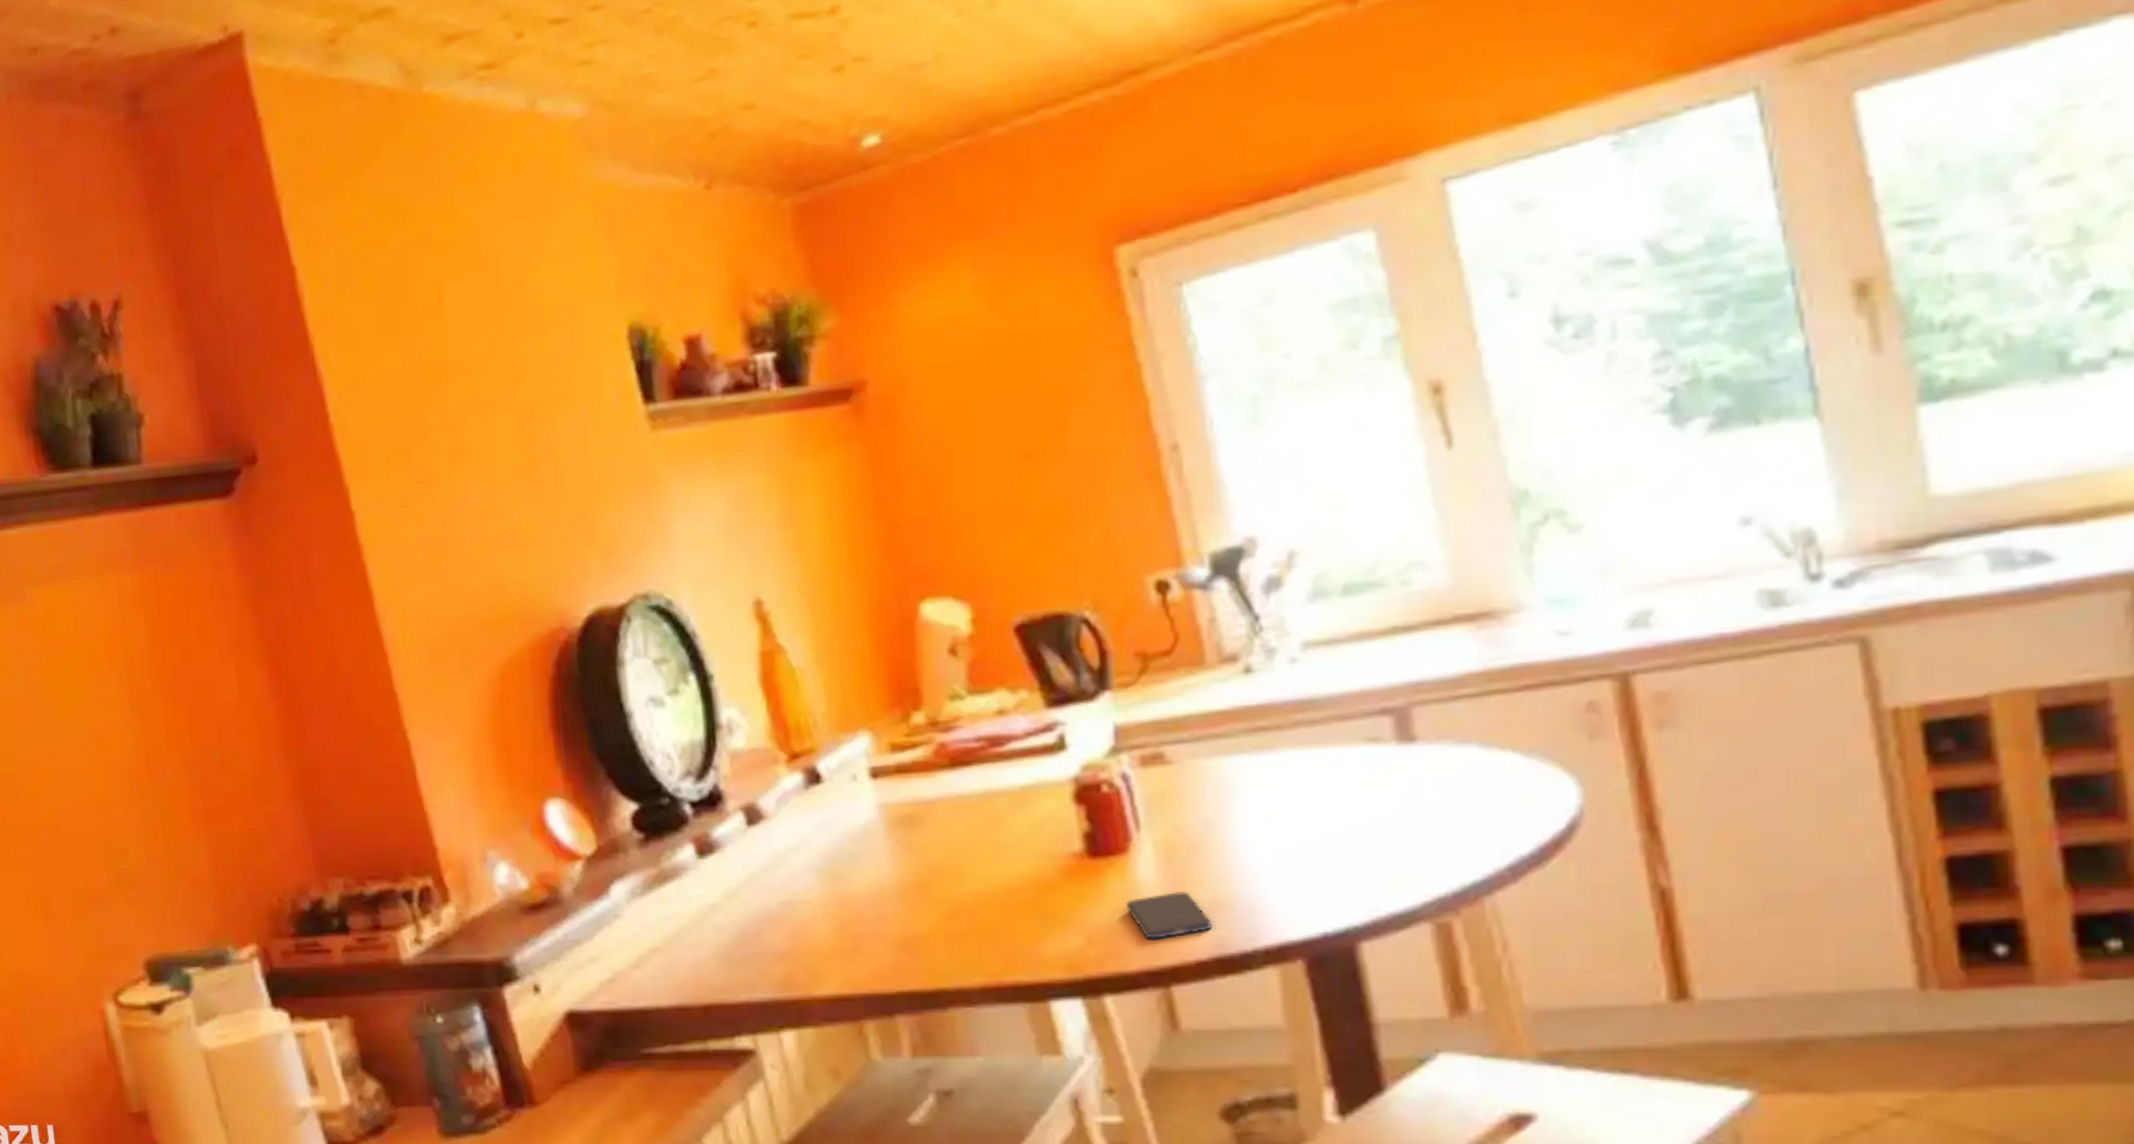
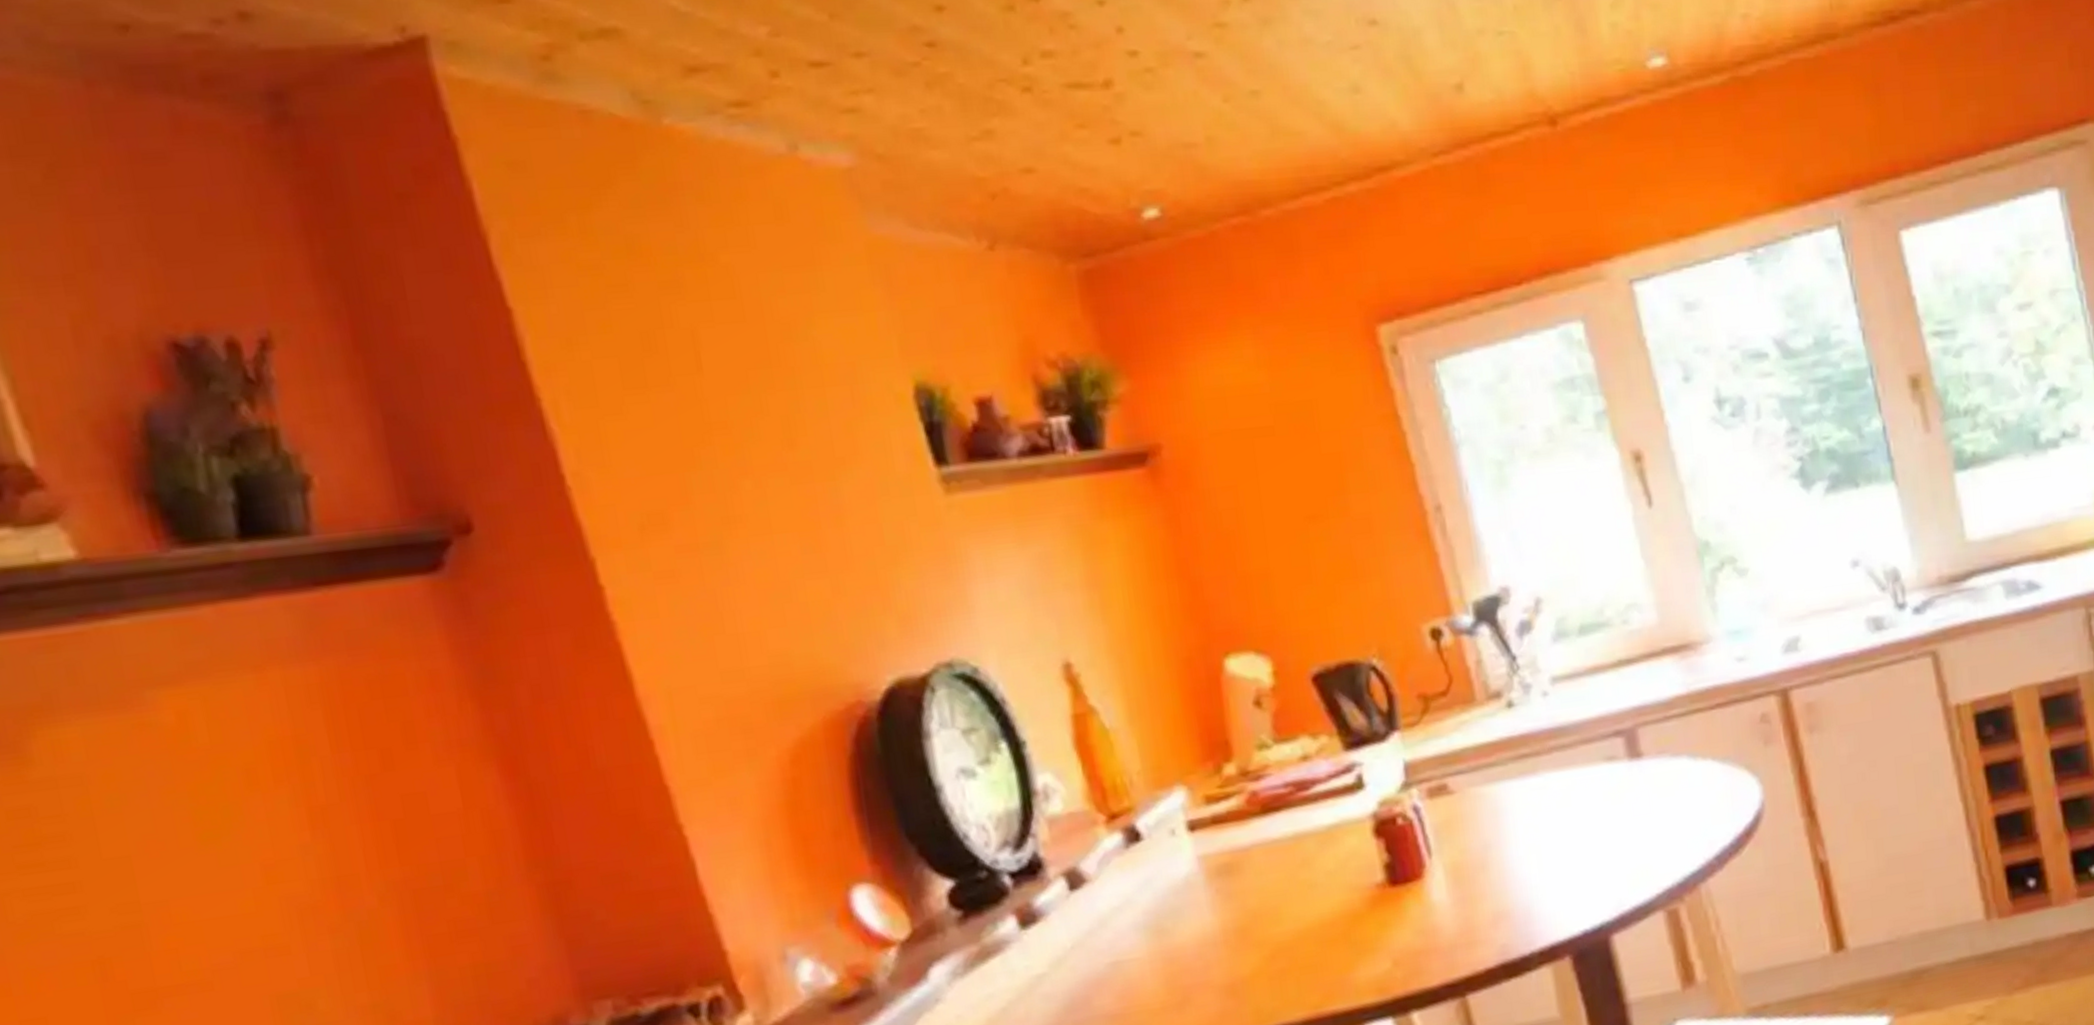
smartphone: present [1125,891,1213,939] -> none [1424,908,1497,955]

